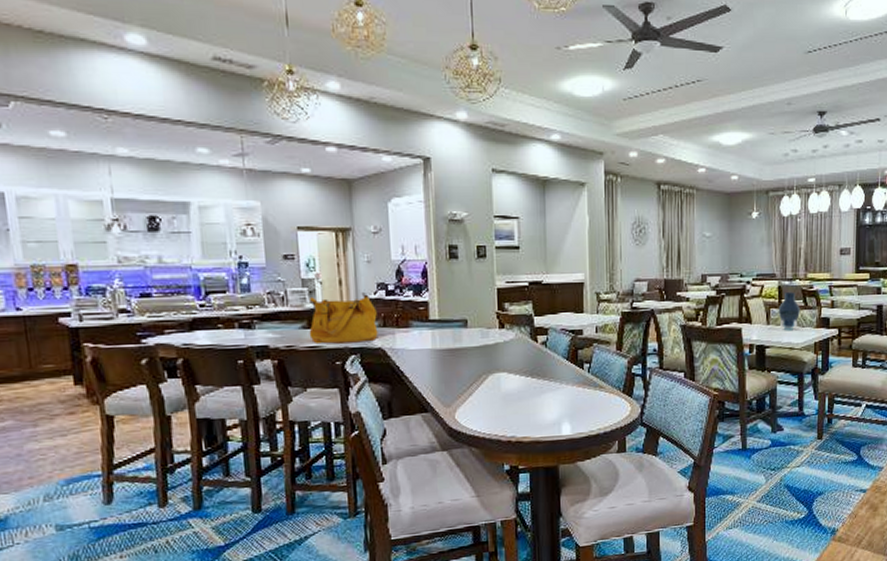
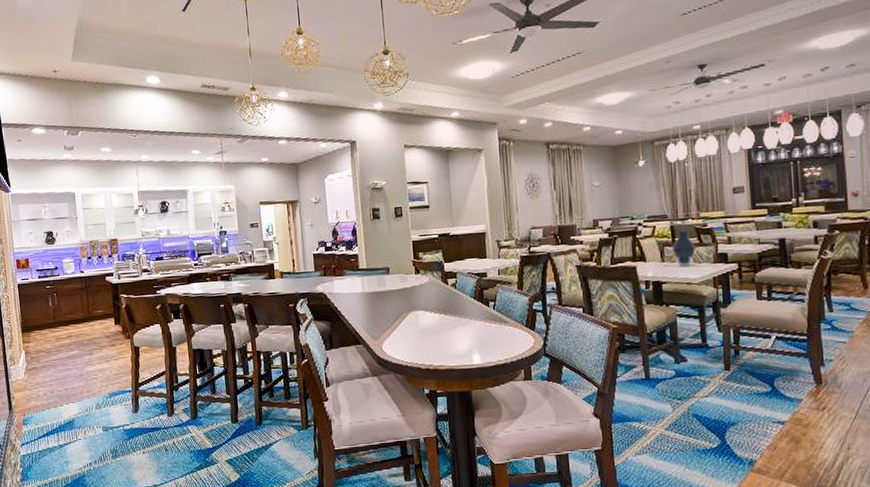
handbag: present [309,292,378,344] -> none [269,249,320,291]

